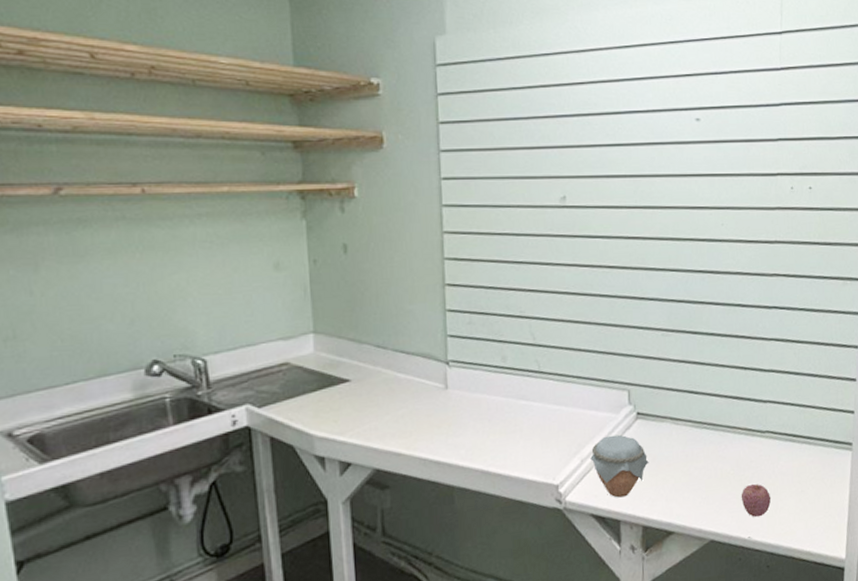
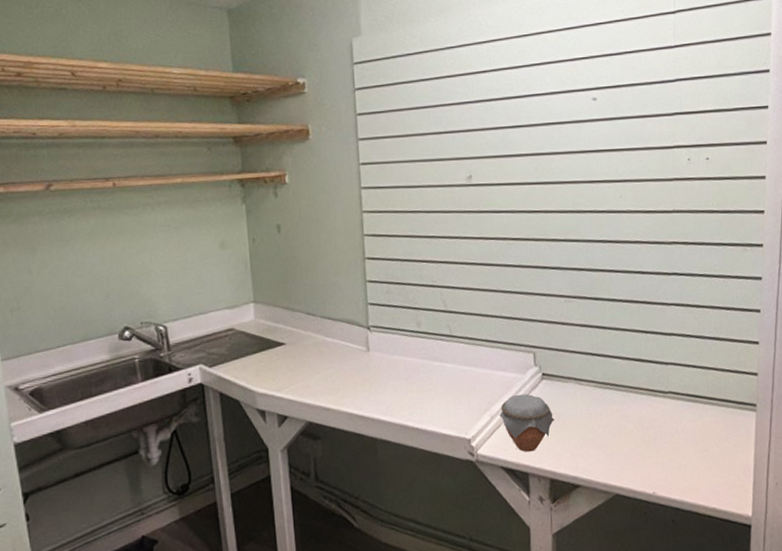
fruit: present [741,483,771,517] -> none [644,441,675,474]

